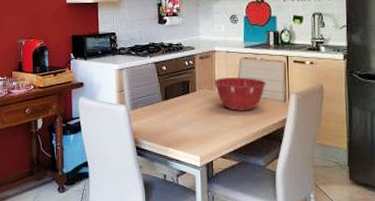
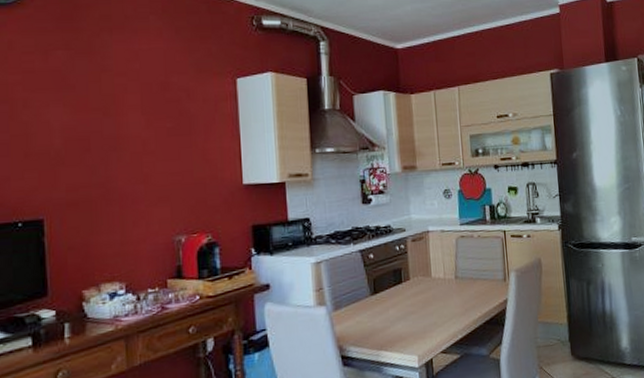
mixing bowl: present [213,78,266,111] -> none [428,258,485,298]

